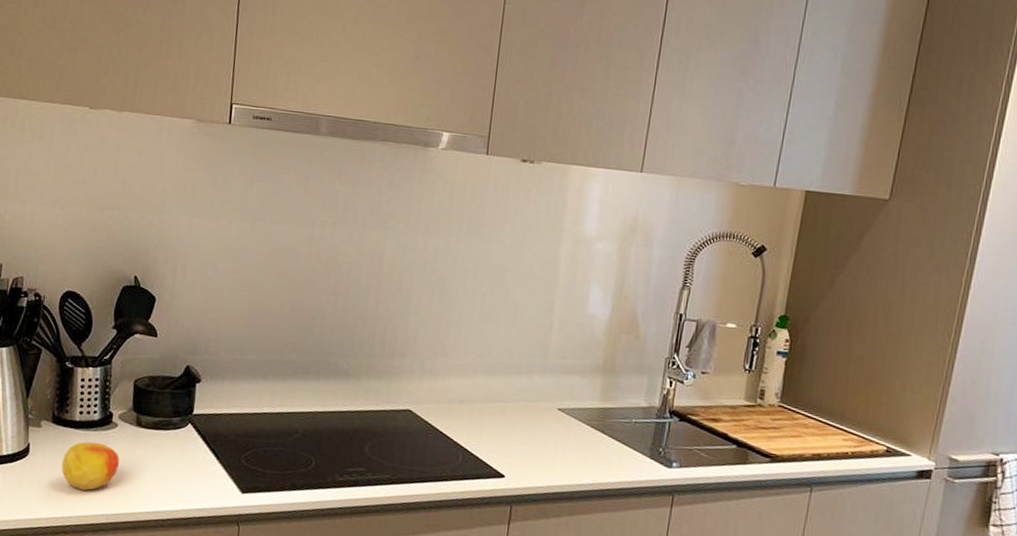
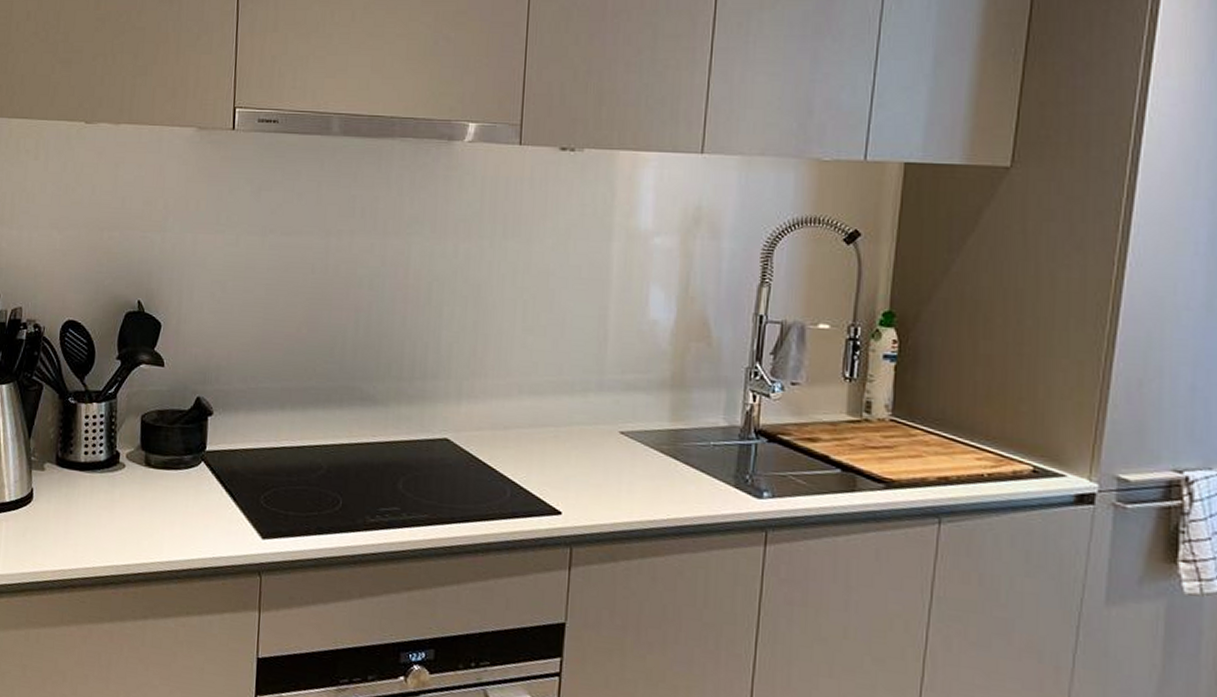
apple: present [61,441,119,491] -> none [67,484,128,540]

